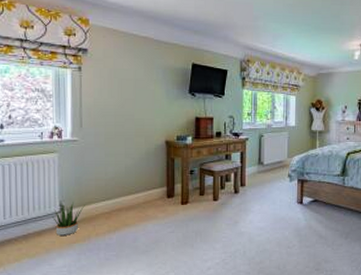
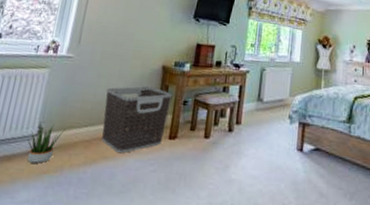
clothes hamper: none [116,161,179,219] -> present [102,86,173,153]

